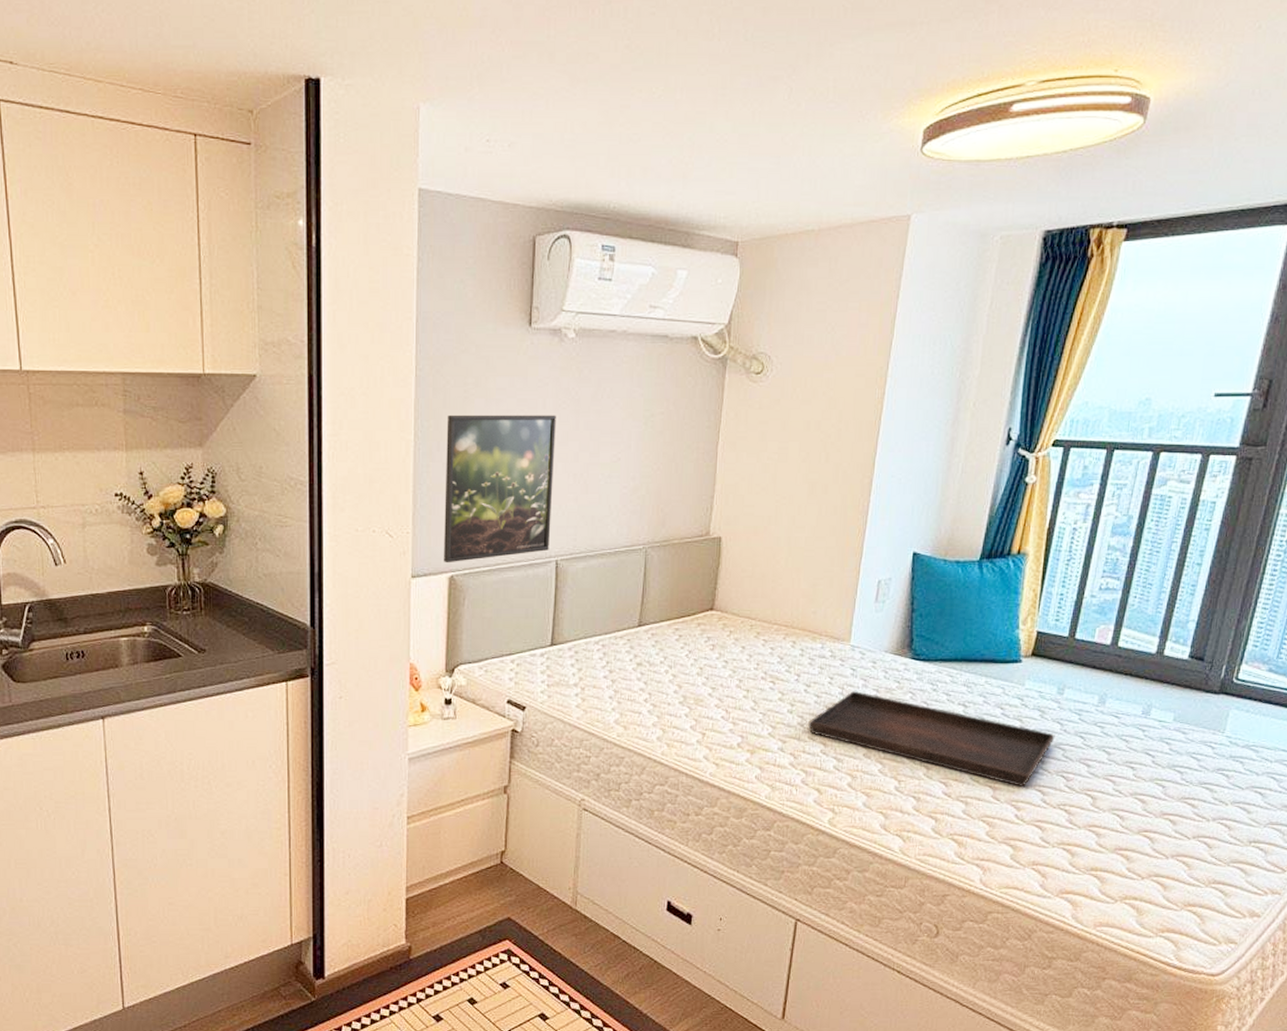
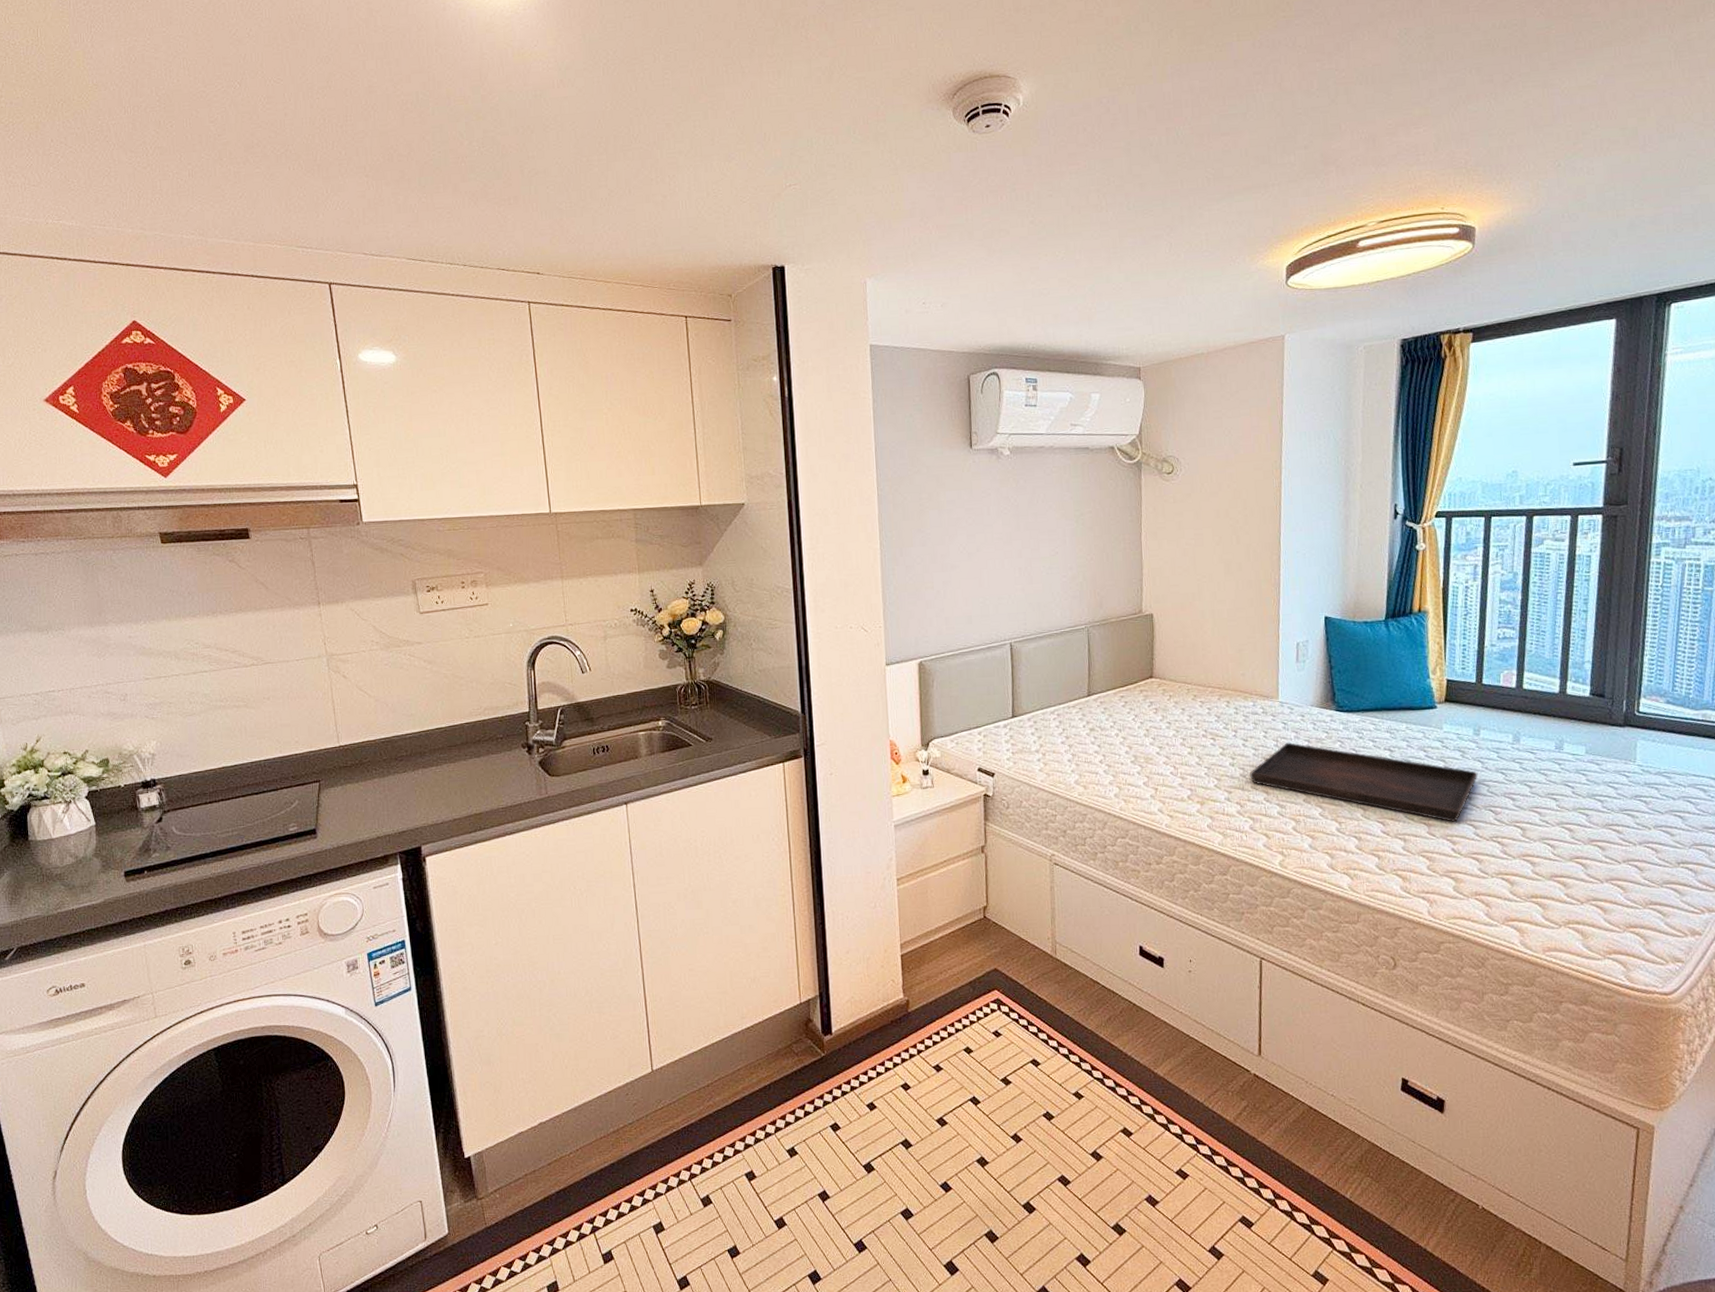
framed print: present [443,414,556,563] -> none [906,519,1003,651]

